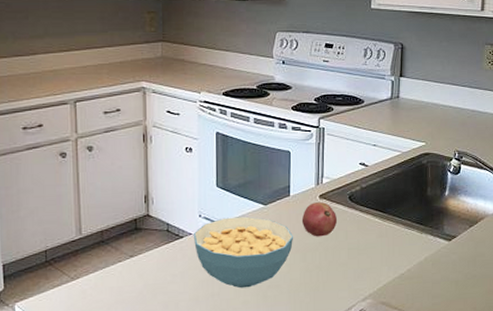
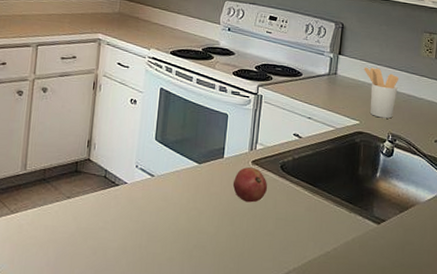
cereal bowl: present [193,216,293,289] -> none [128,171,223,245]
utensil holder: none [426,86,463,137] -> present [364,67,399,119]

